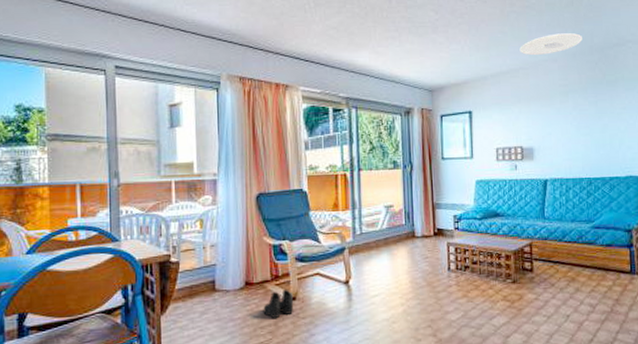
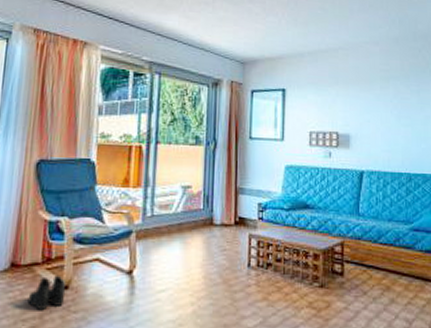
ceiling light: present [519,33,582,56] -> none [340,15,406,37]

